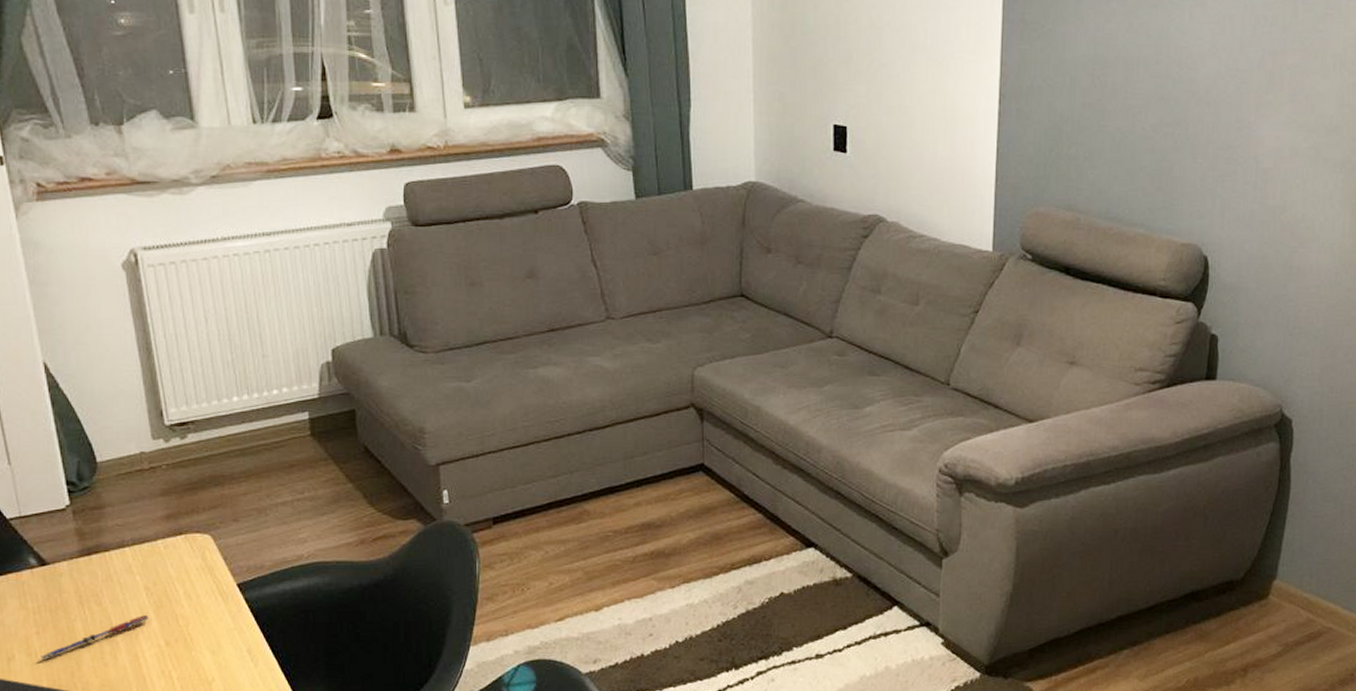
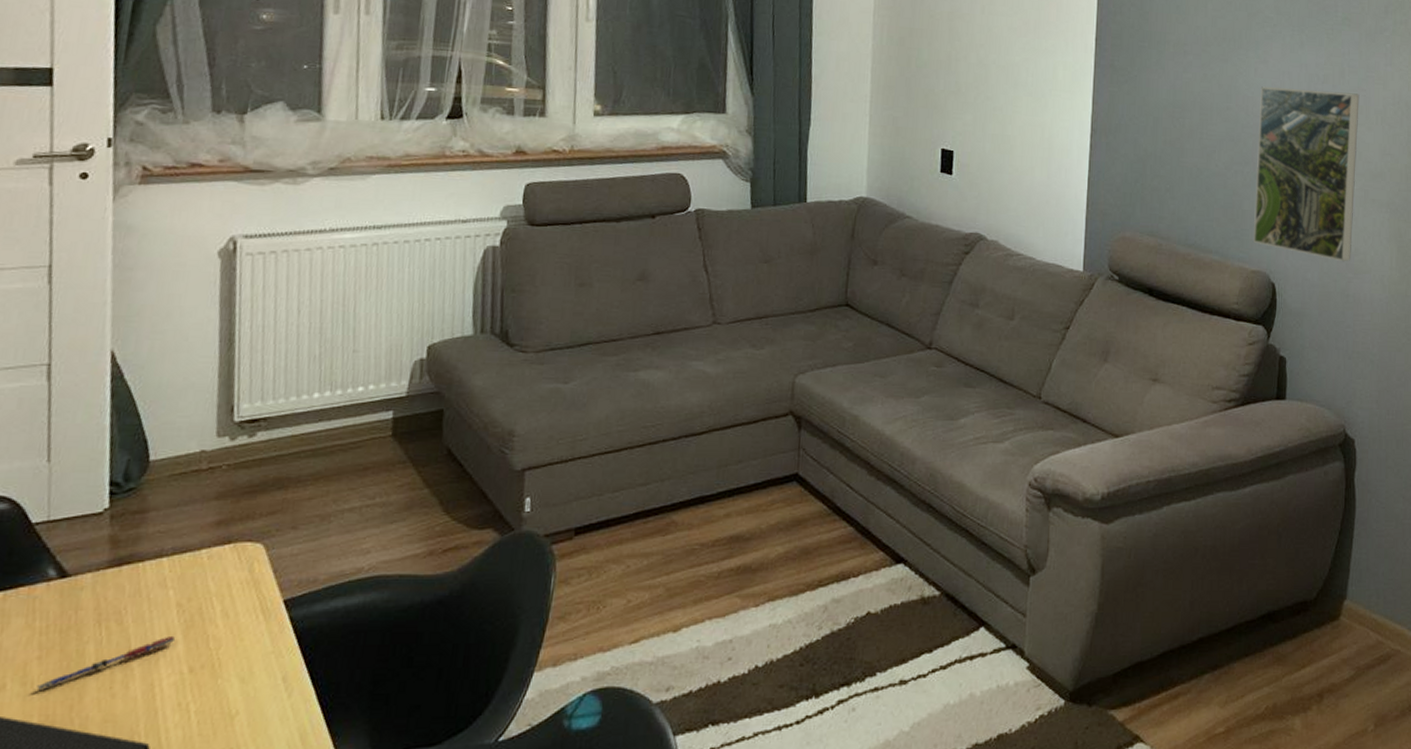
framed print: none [1184,33,1315,230] -> present [1253,86,1360,262]

